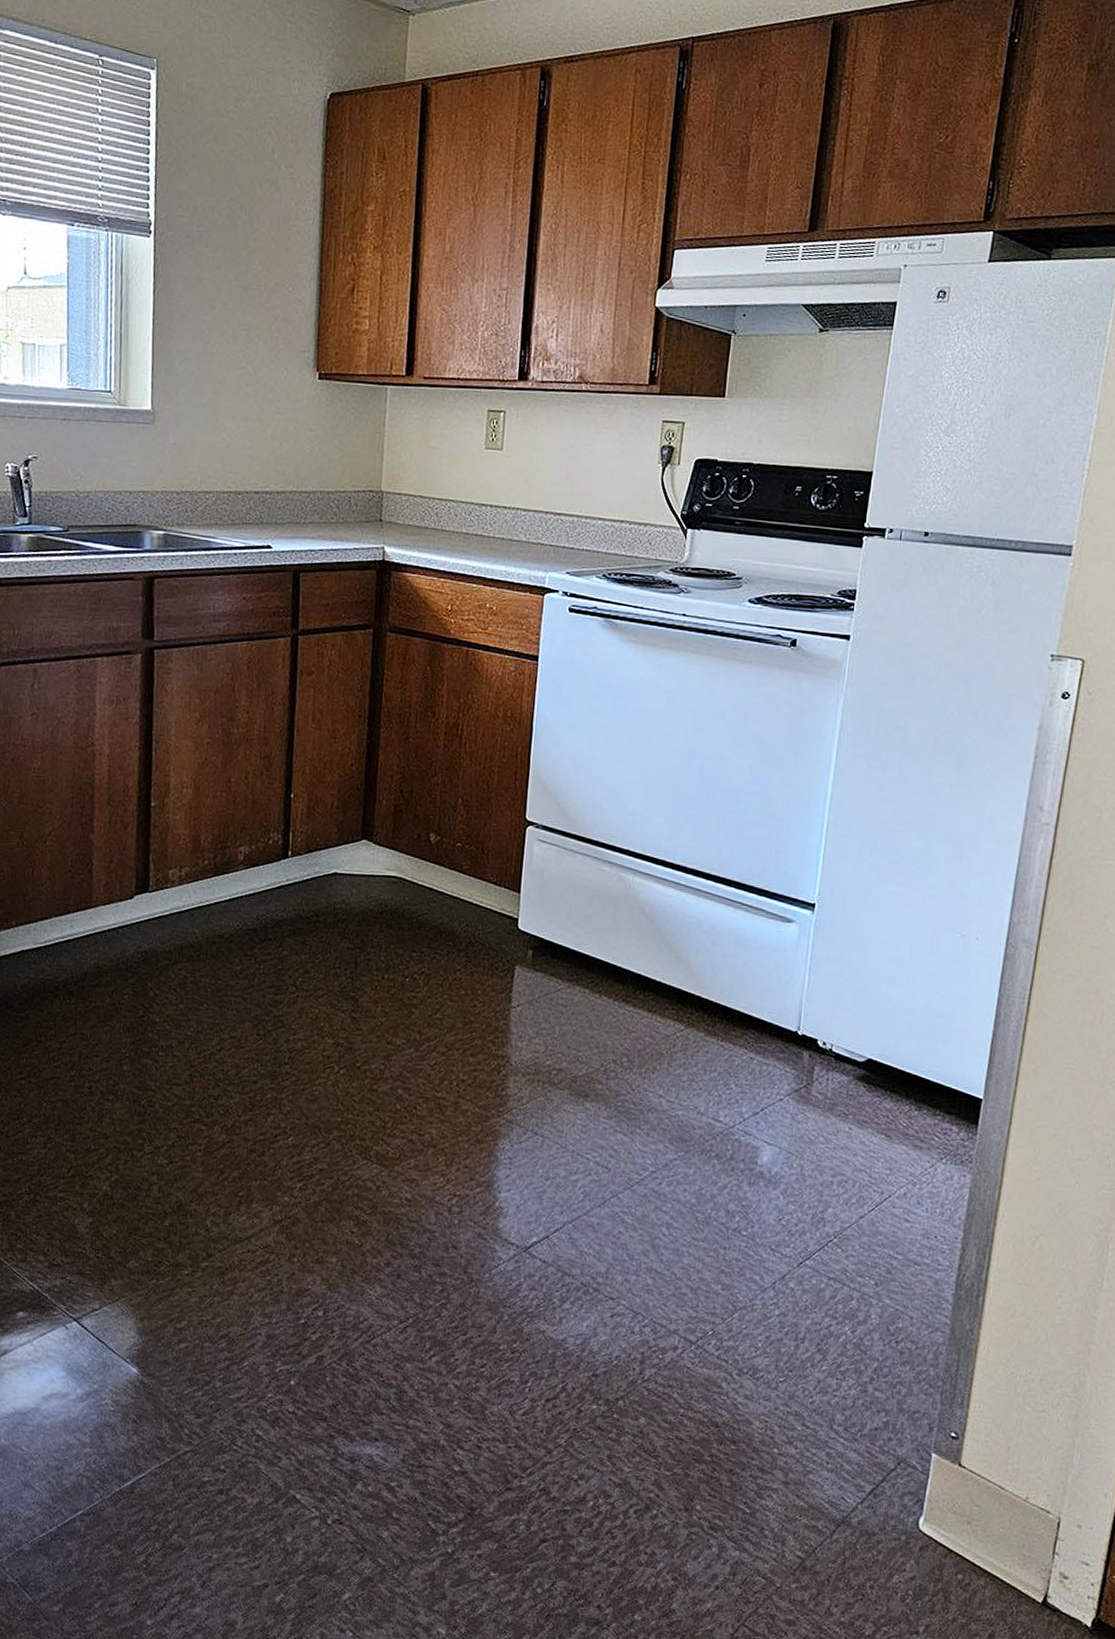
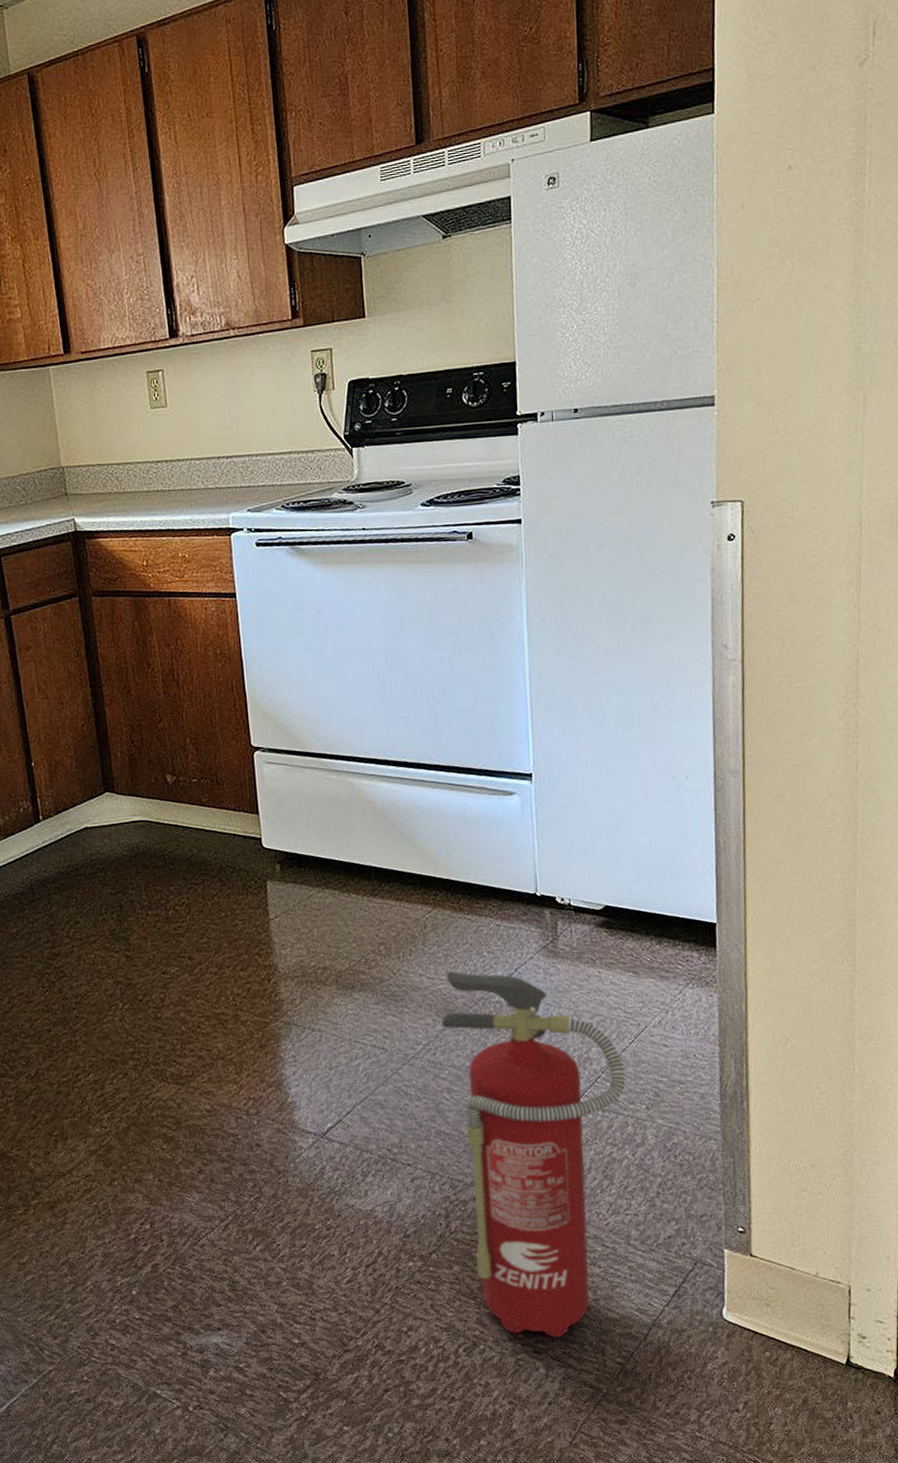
fire extinguisher: none [663,1098,860,1517] -> present [441,970,627,1338]

